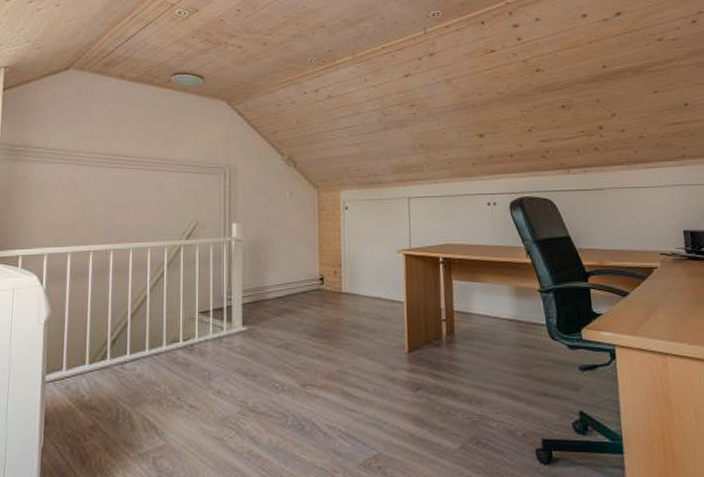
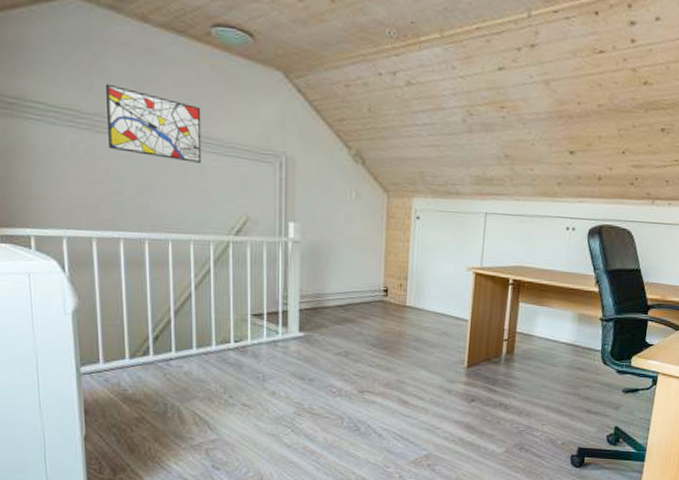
wall art: none [88,127,162,181] -> present [105,83,202,163]

